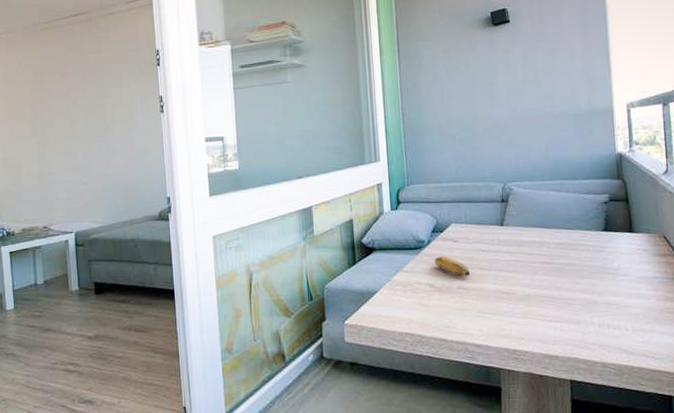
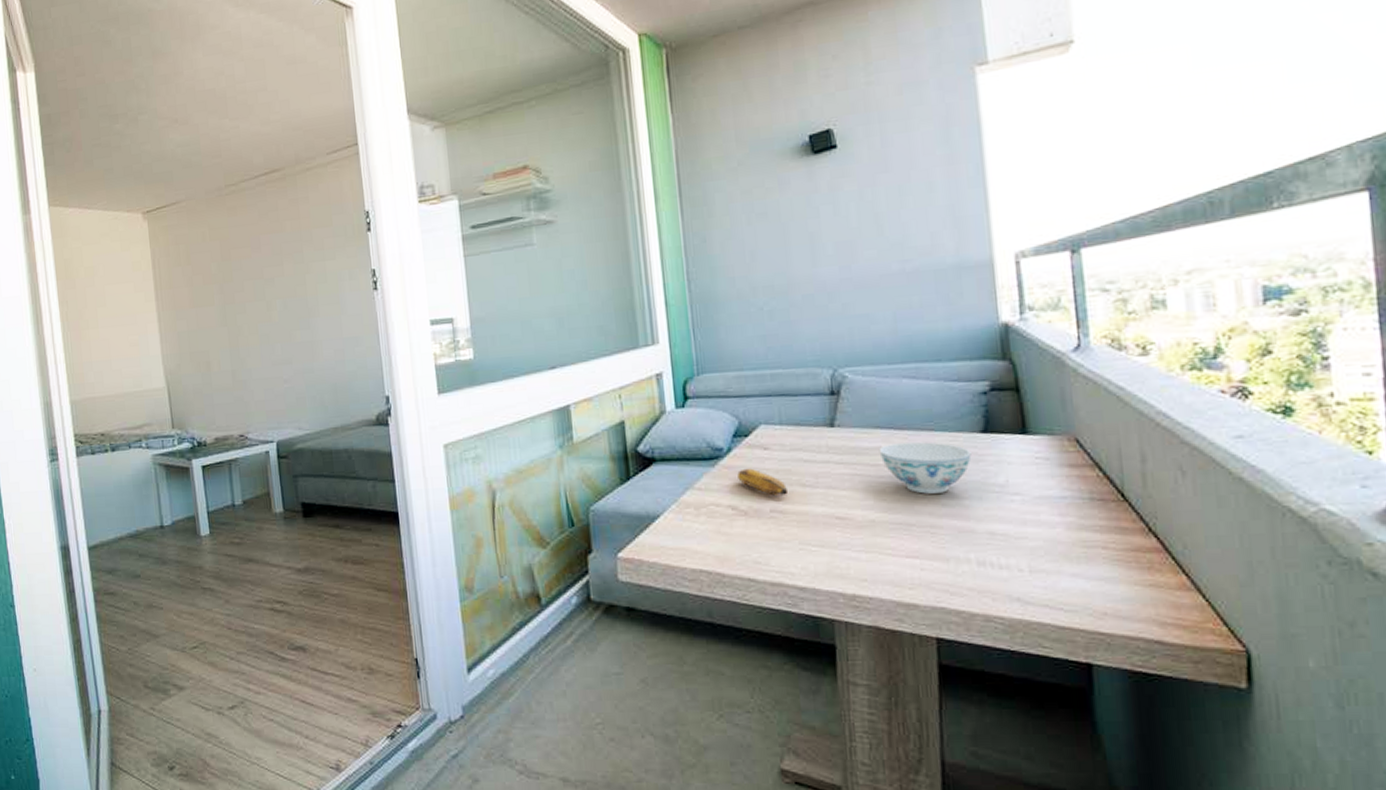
bowl: none [534,237,596,275] -> present [879,442,972,494]

